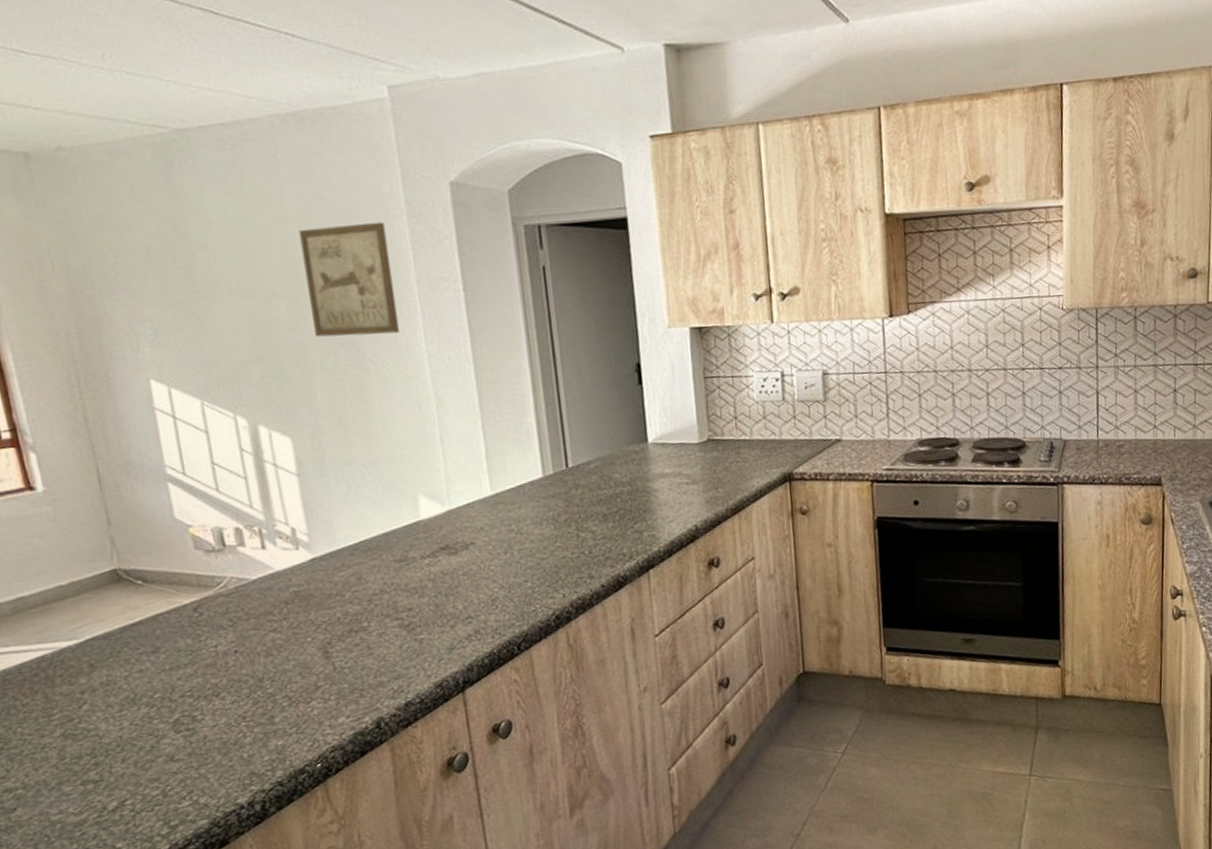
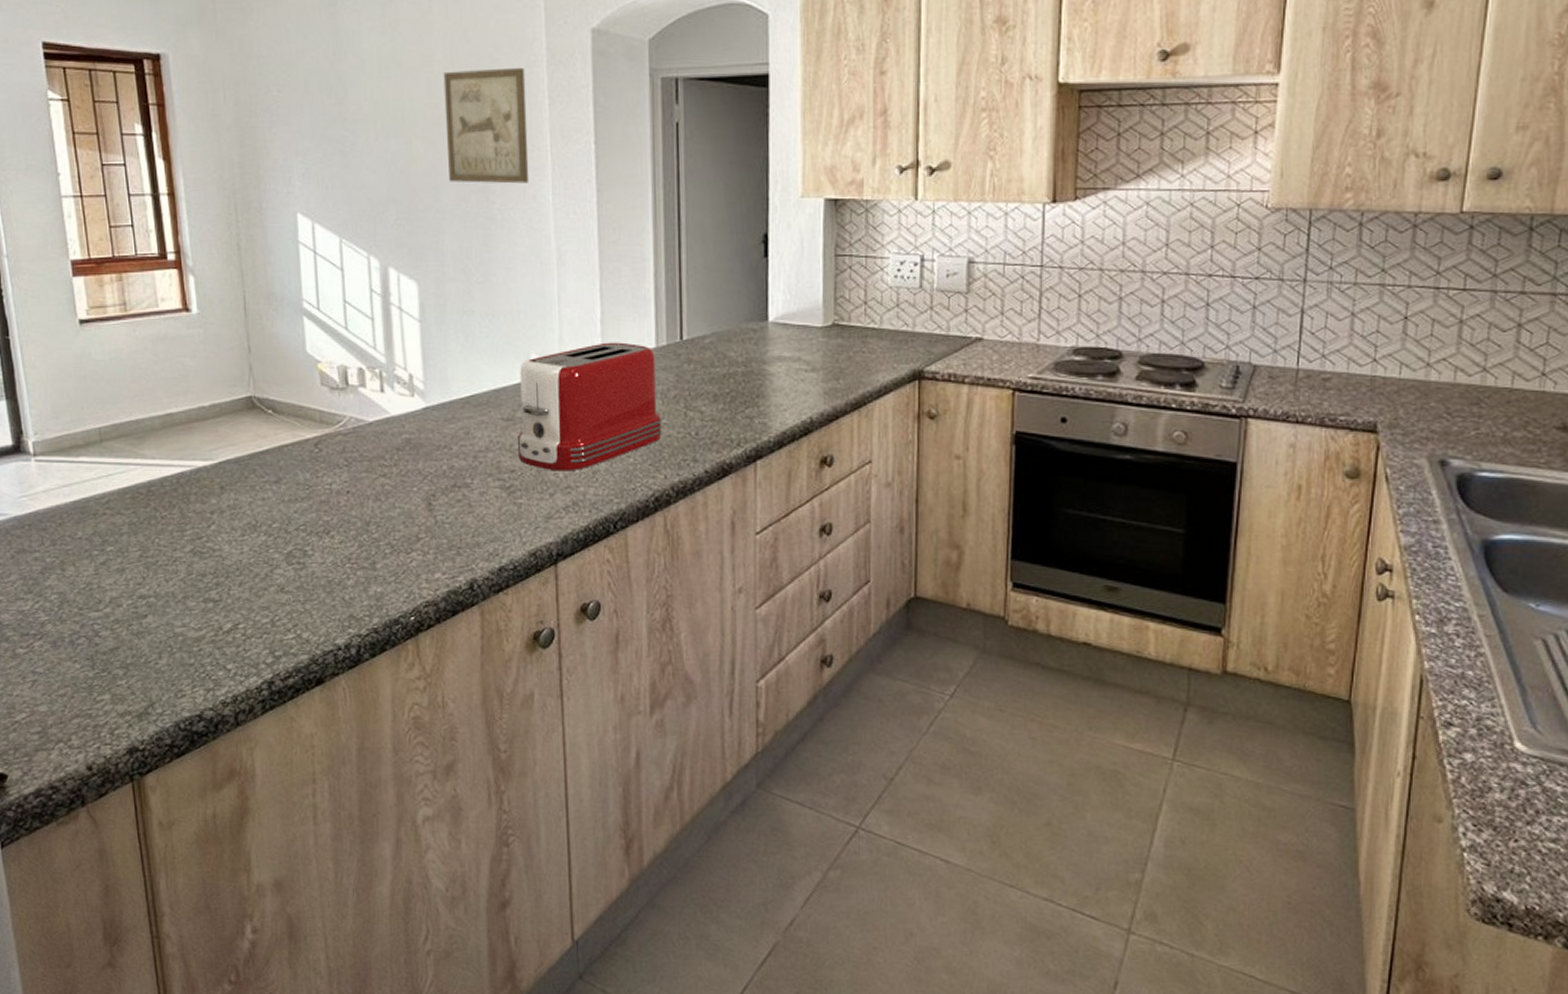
toaster: none [408,475,557,604] -> present [517,342,662,471]

